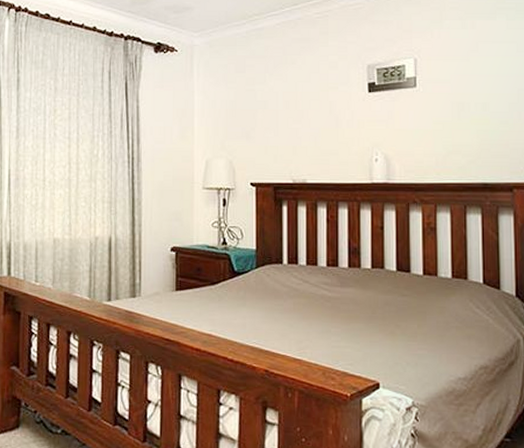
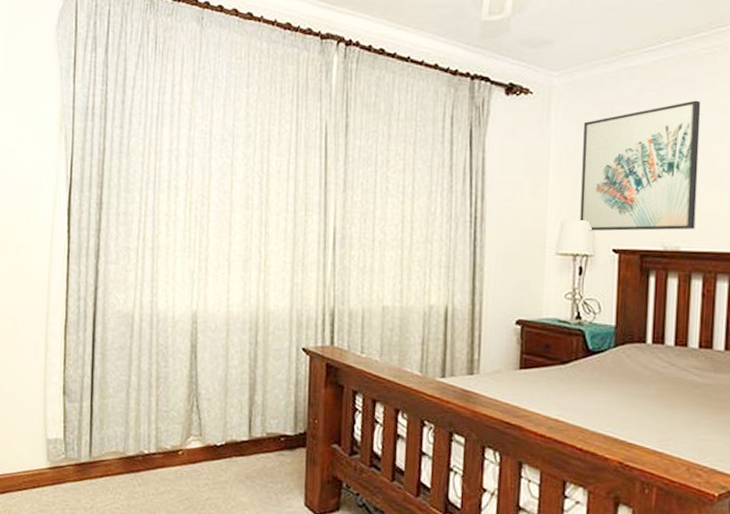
wall art: none [221,56,318,168] -> present [580,100,701,231]

